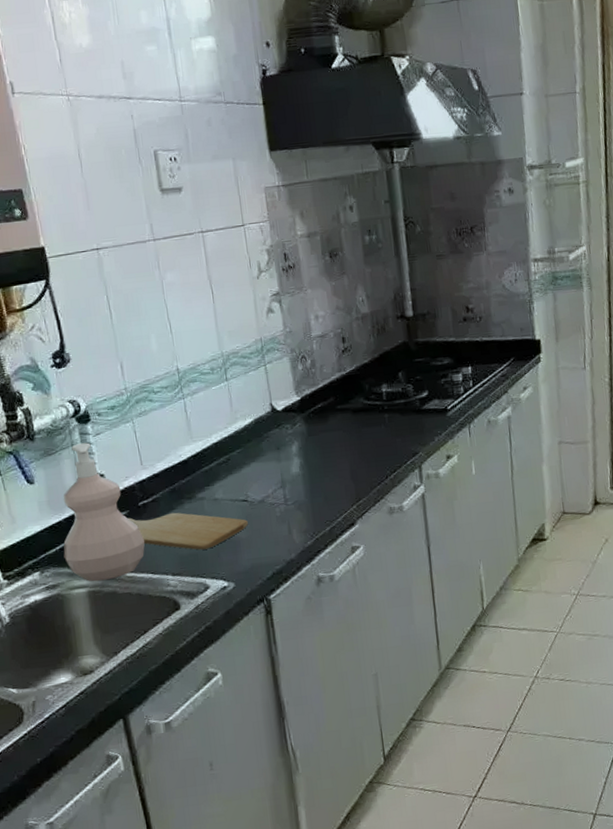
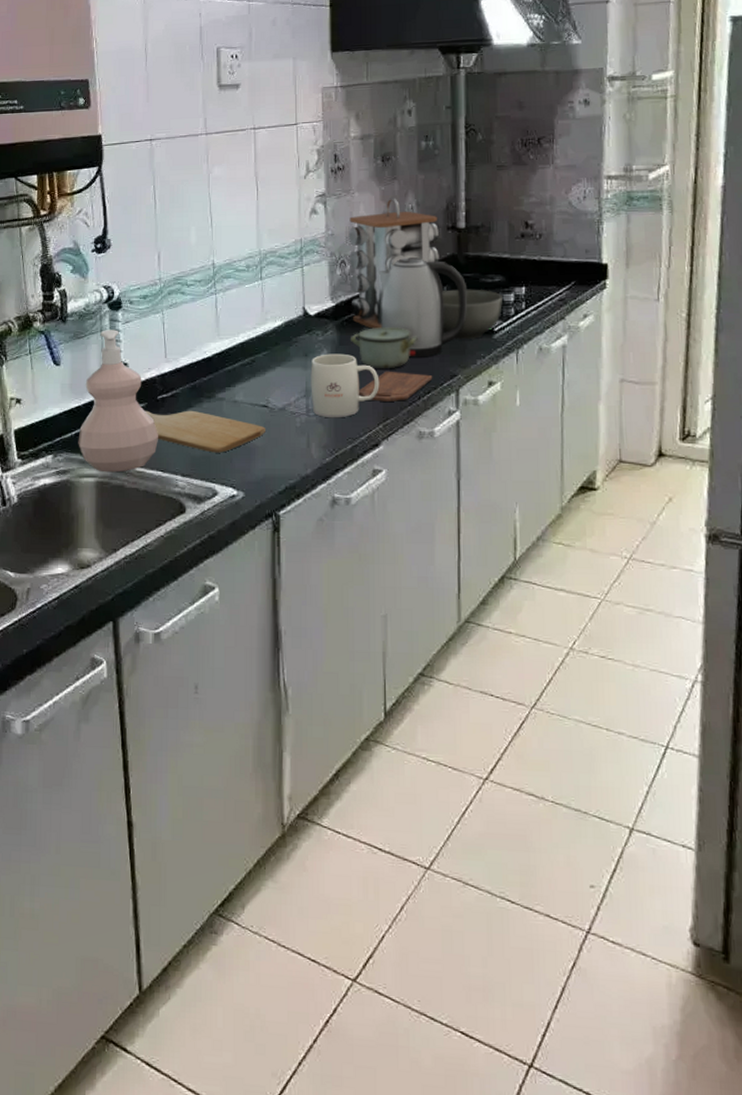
mug: none [283,443,350,505] -> present [310,353,380,418]
spice rack: none [305,291,393,418] -> present [348,196,439,329]
cooking pot: none [318,414,381,454] -> present [351,327,419,368]
cutting board: none [330,454,397,485] -> present [358,371,433,402]
kettle: none [338,347,422,441] -> present [379,257,468,358]
bowl: none [398,372,453,420] -> present [443,289,504,339]

